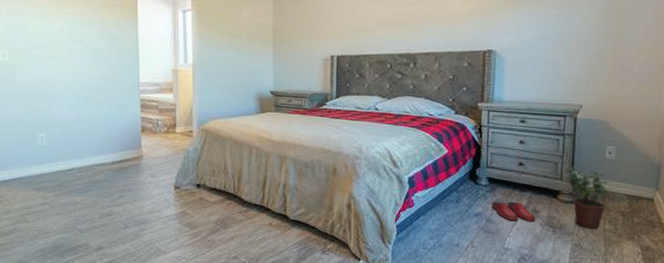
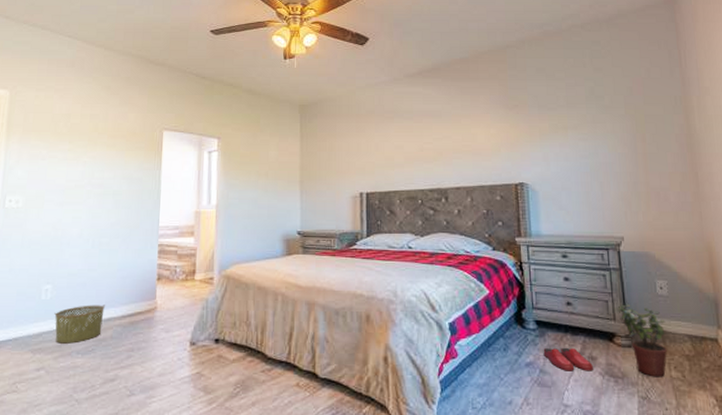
basket: none [51,151,97,184] -> present [54,305,106,344]

